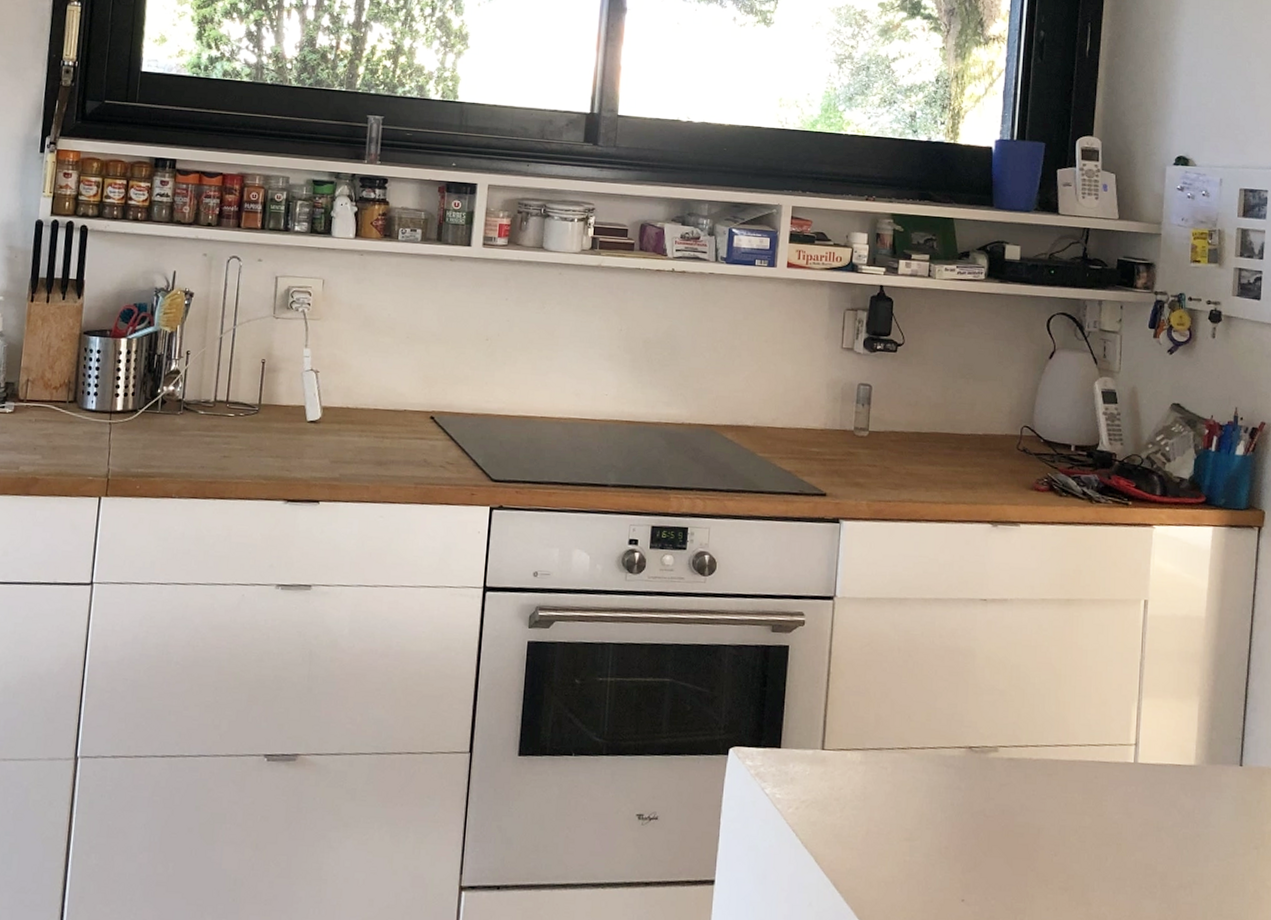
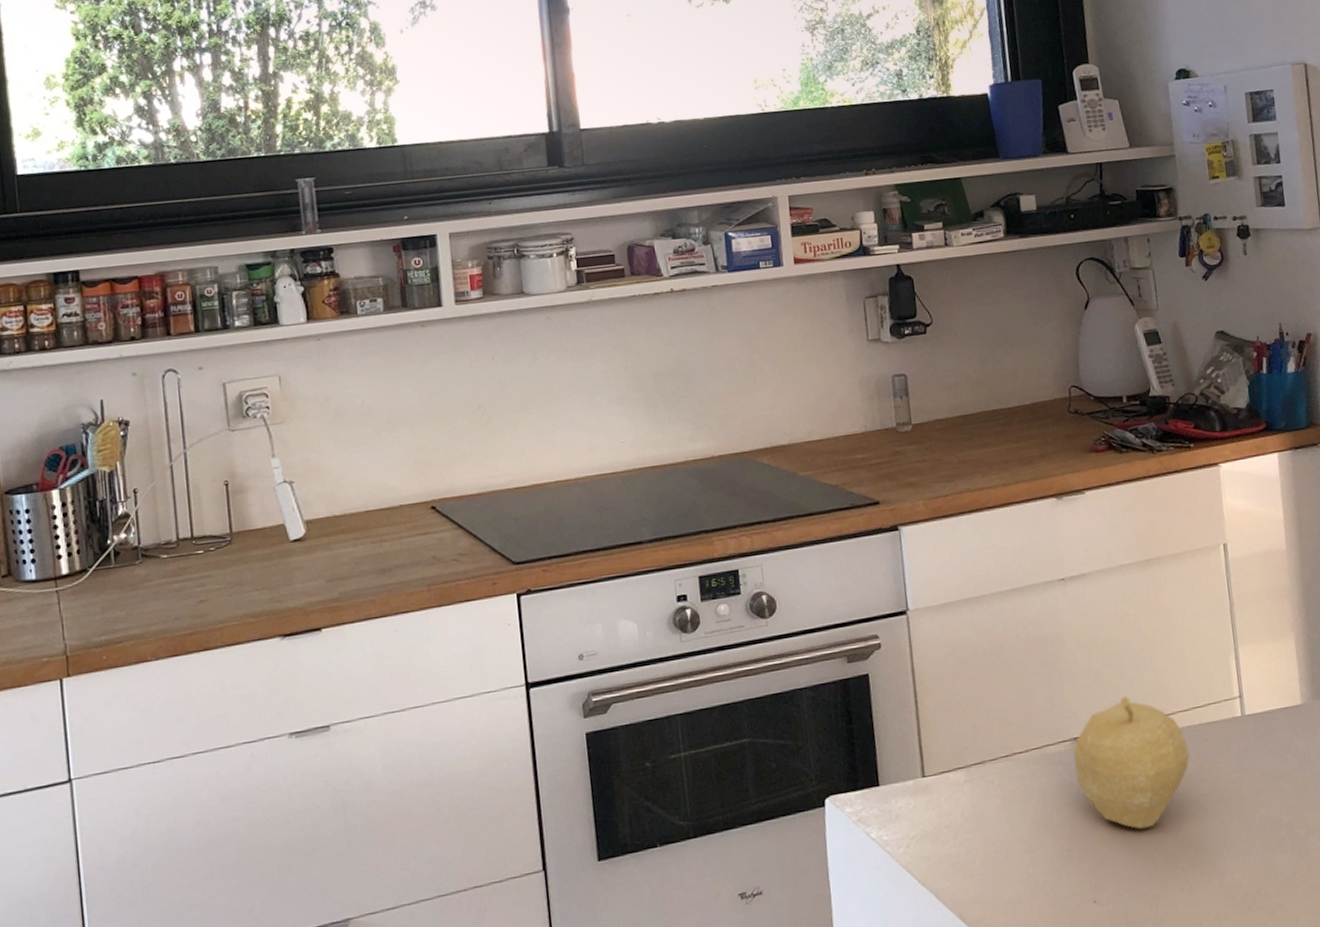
fruit: none [965,719,1078,845] -> present [1073,696,1190,829]

